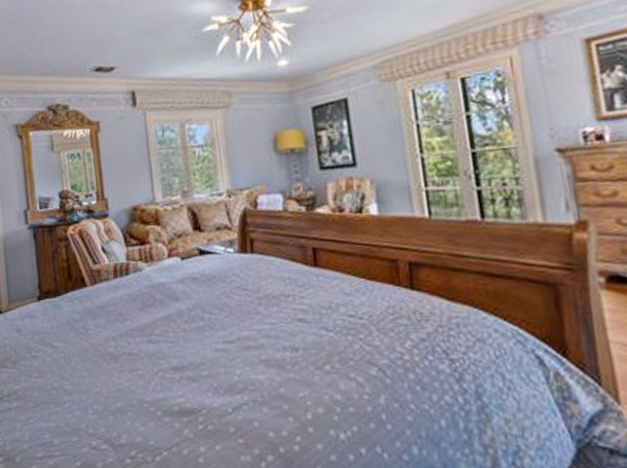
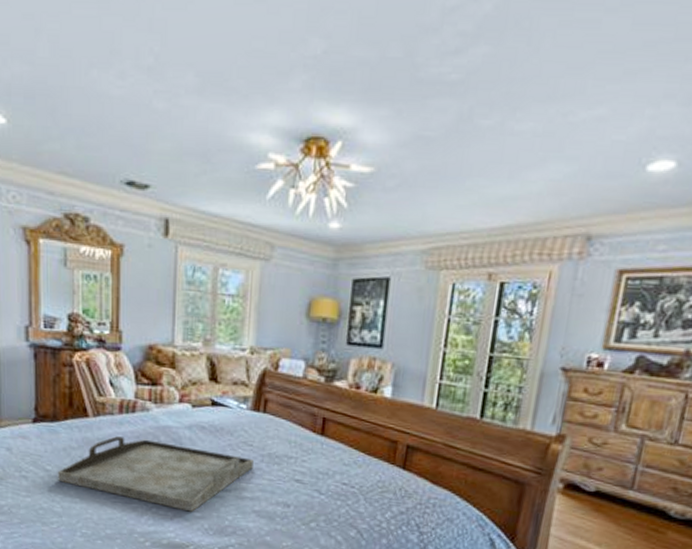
serving tray: none [64,300,252,371] -> present [57,436,253,512]

